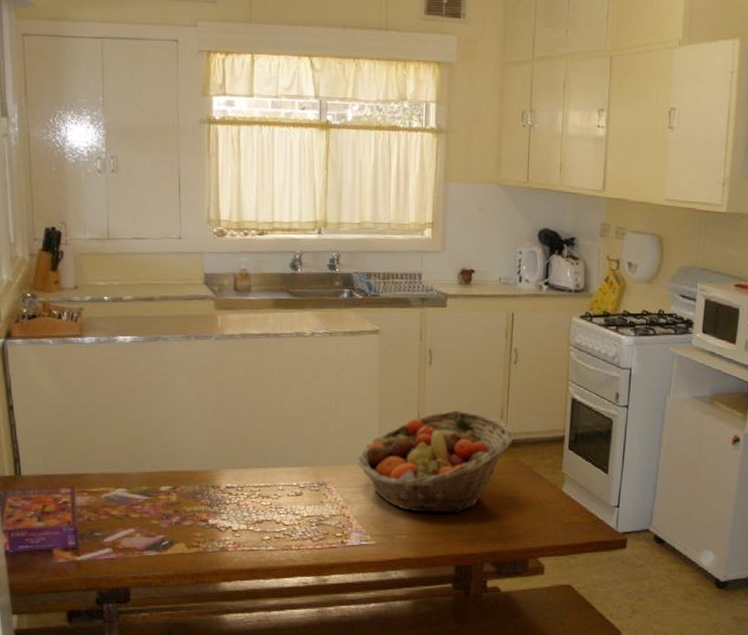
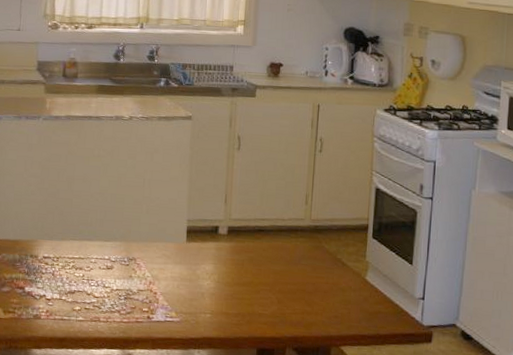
fruit basket: present [358,410,514,513] -> none [166,194,318,295]

